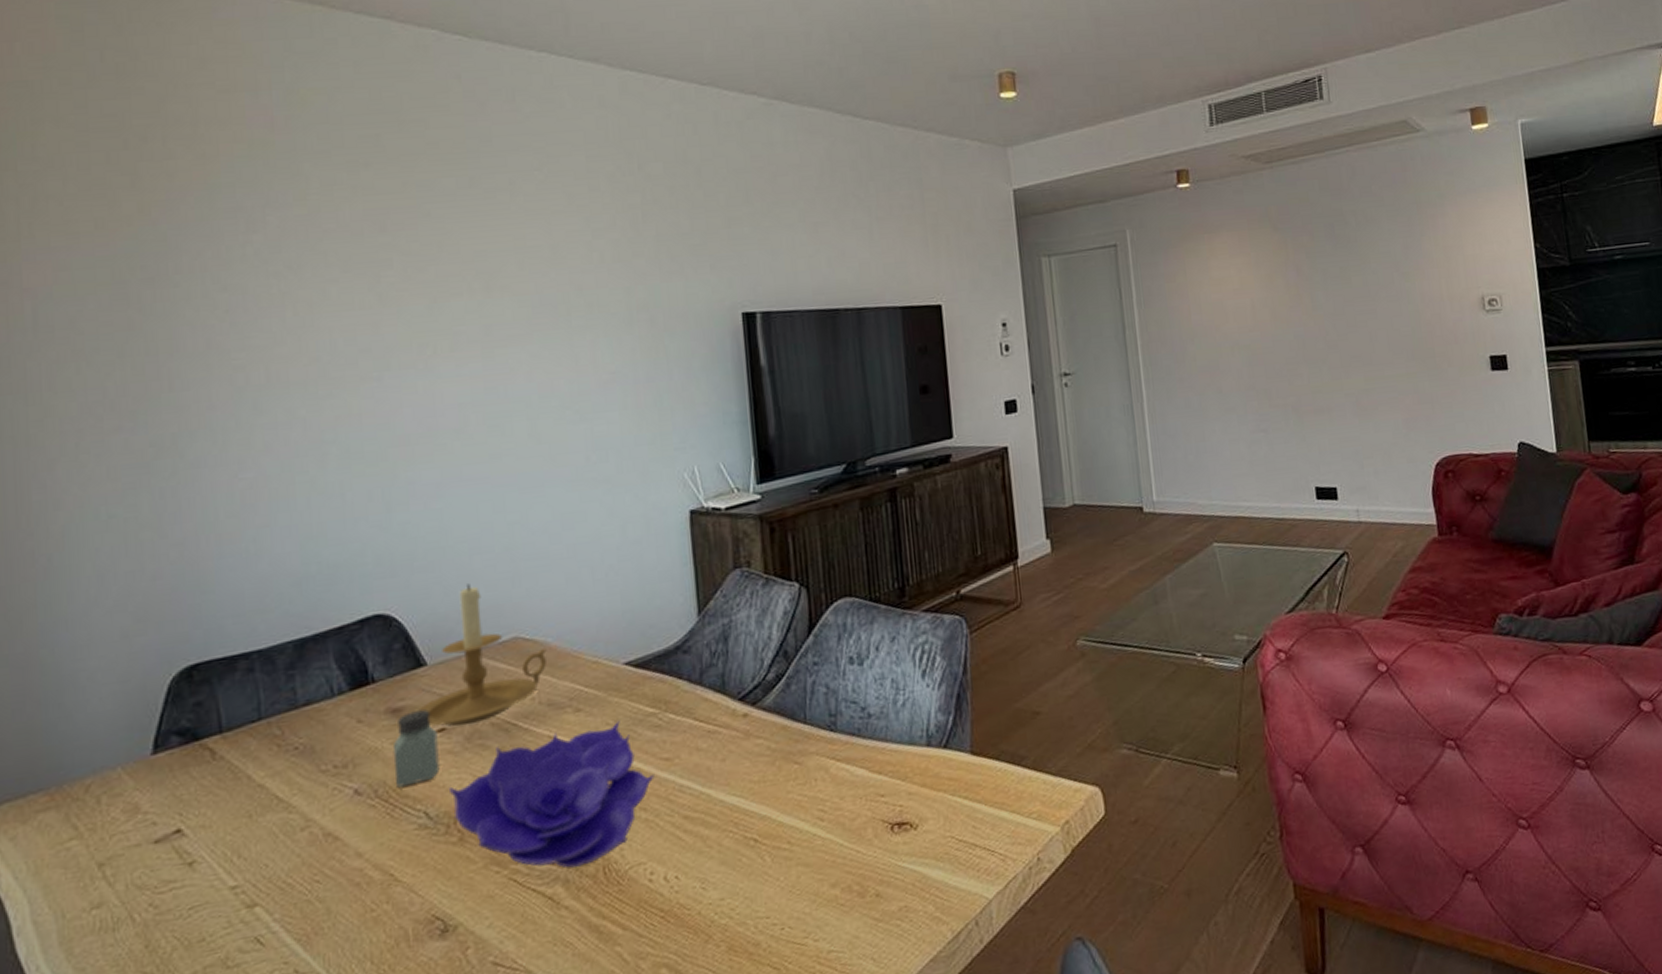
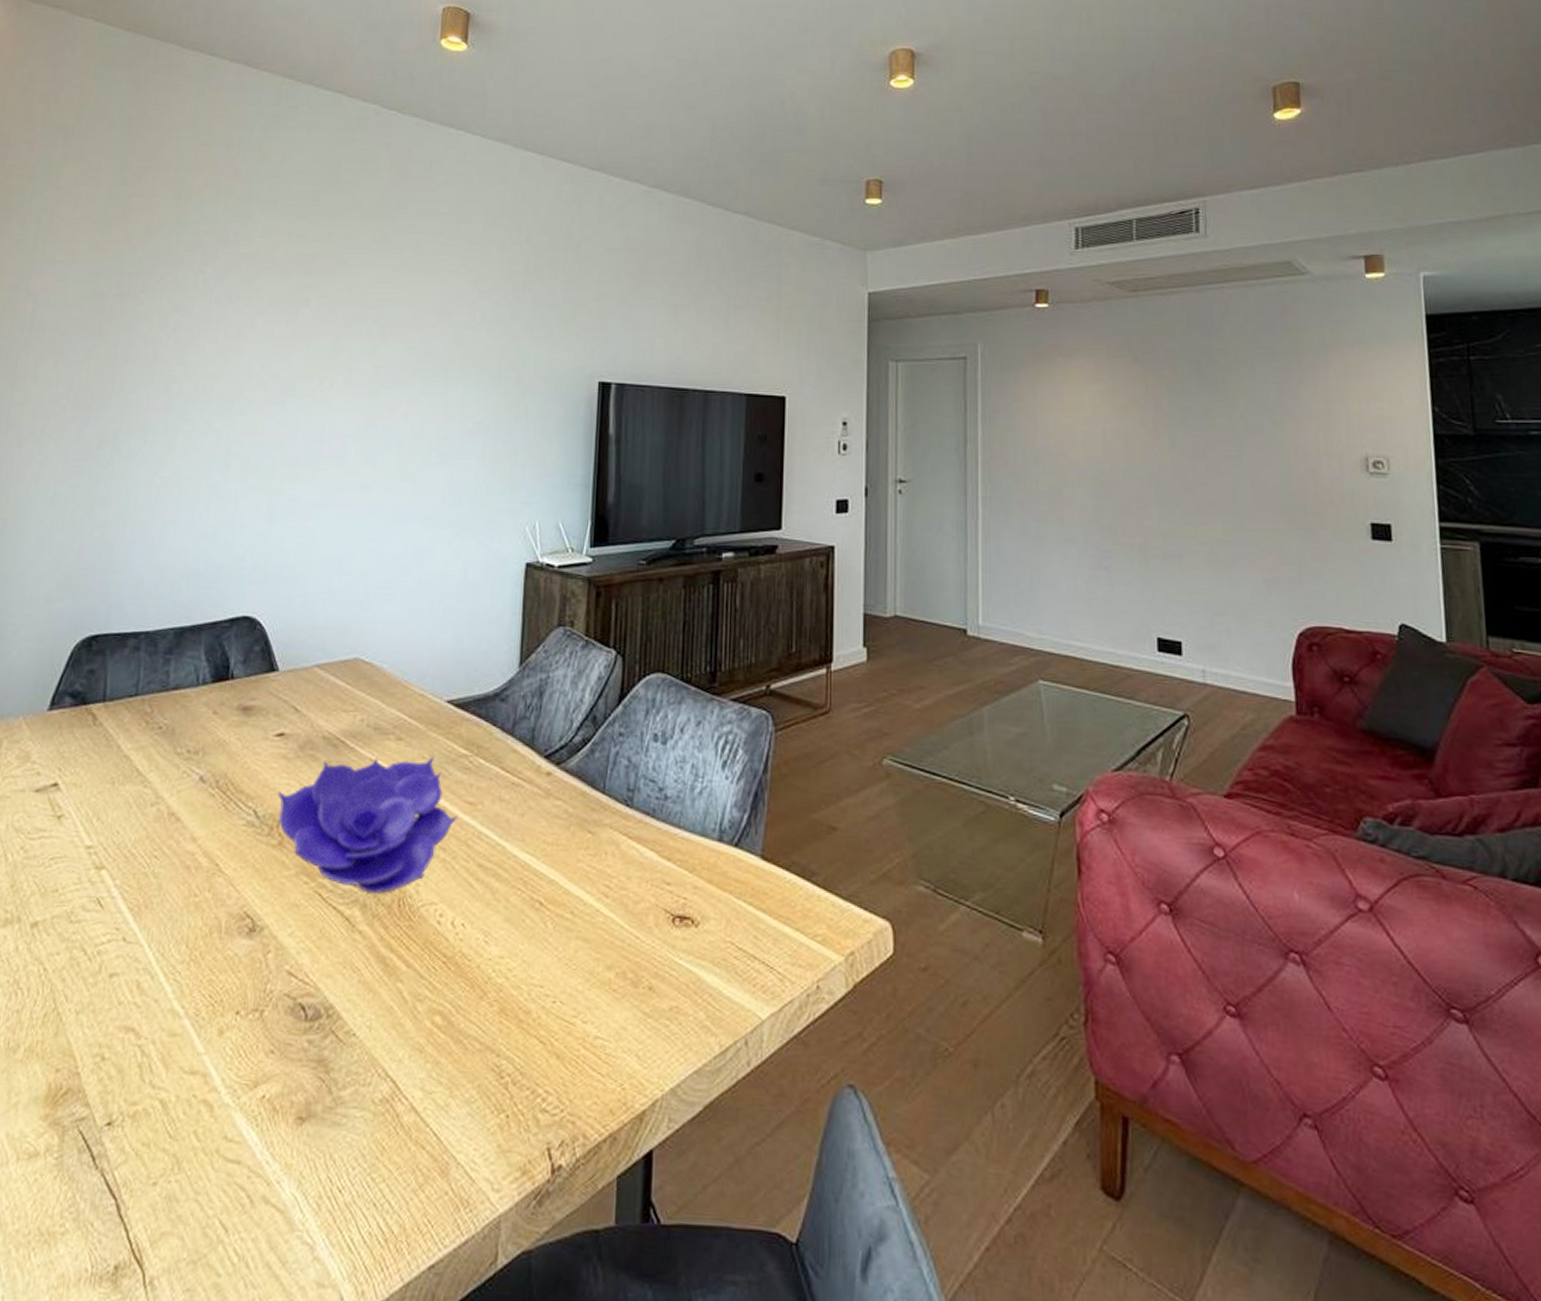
saltshaker: present [392,709,440,788] -> none [234,712,277,782]
candle holder: present [416,583,547,727] -> none [263,601,382,735]

